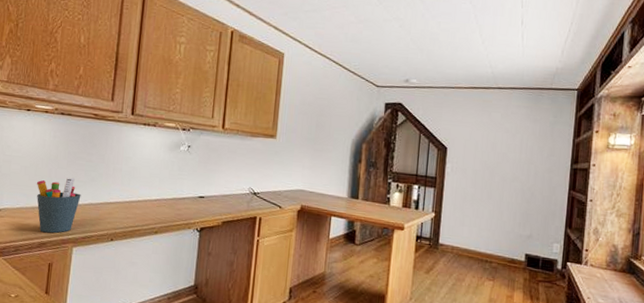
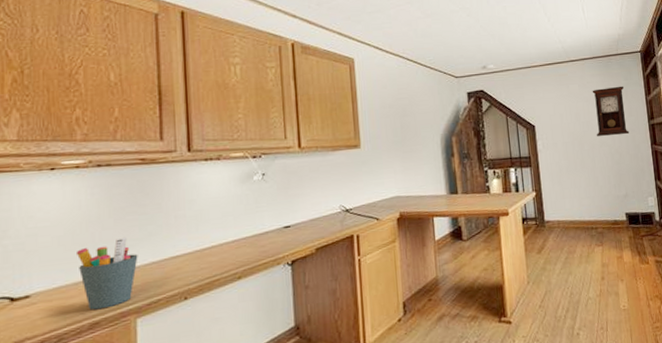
pendulum clock: none [511,121,552,175] -> present [592,86,630,136]

